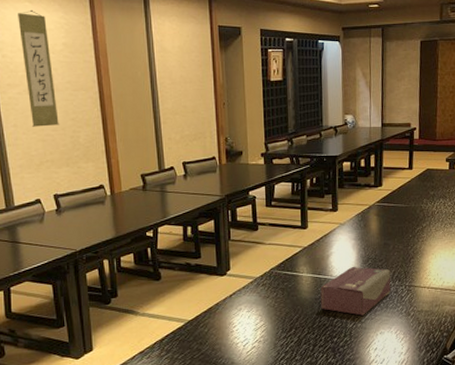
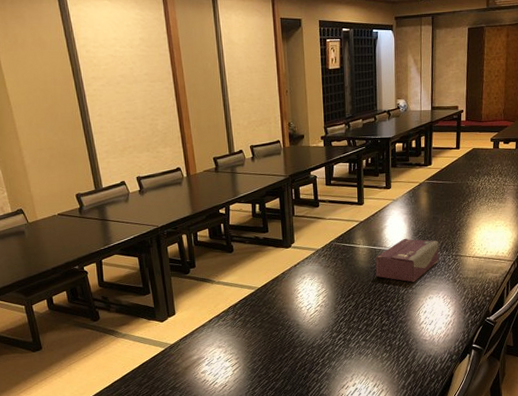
wall scroll: present [18,9,60,127] -> none [98,7,140,116]

